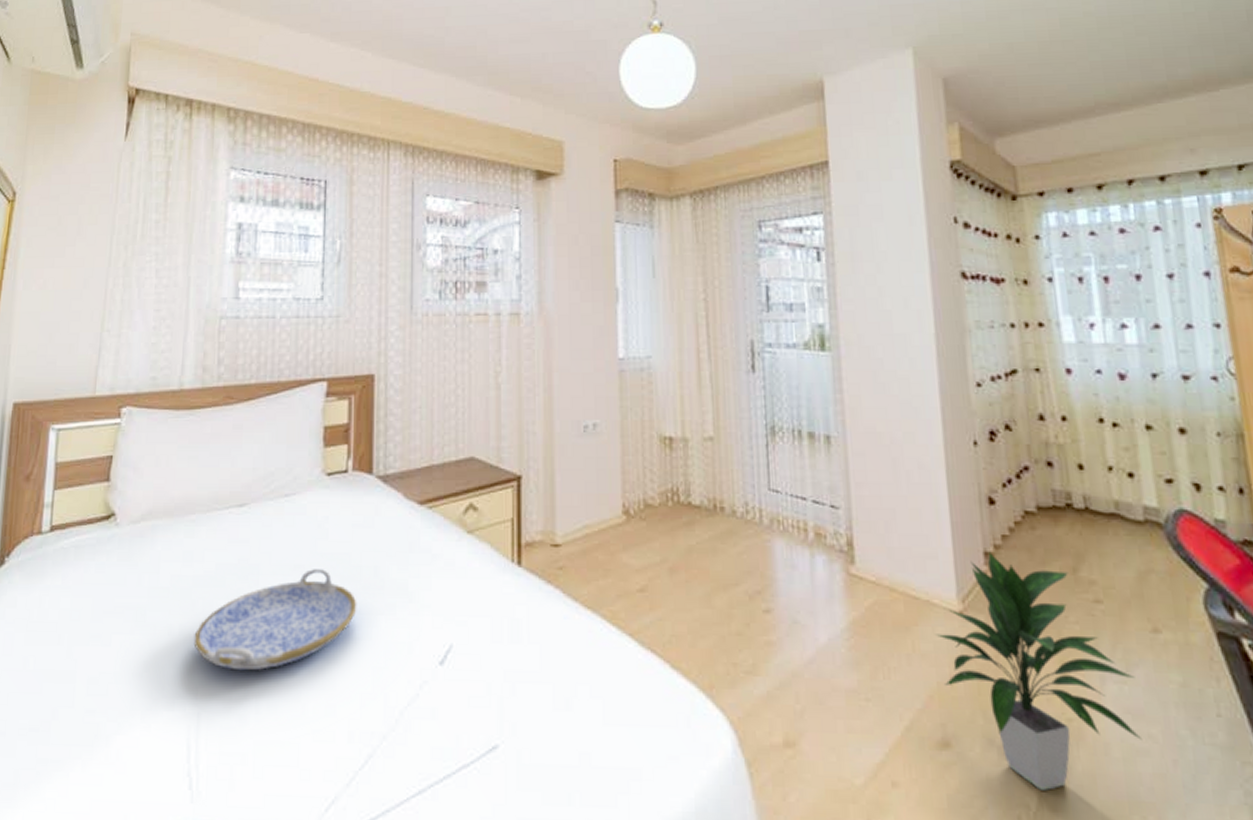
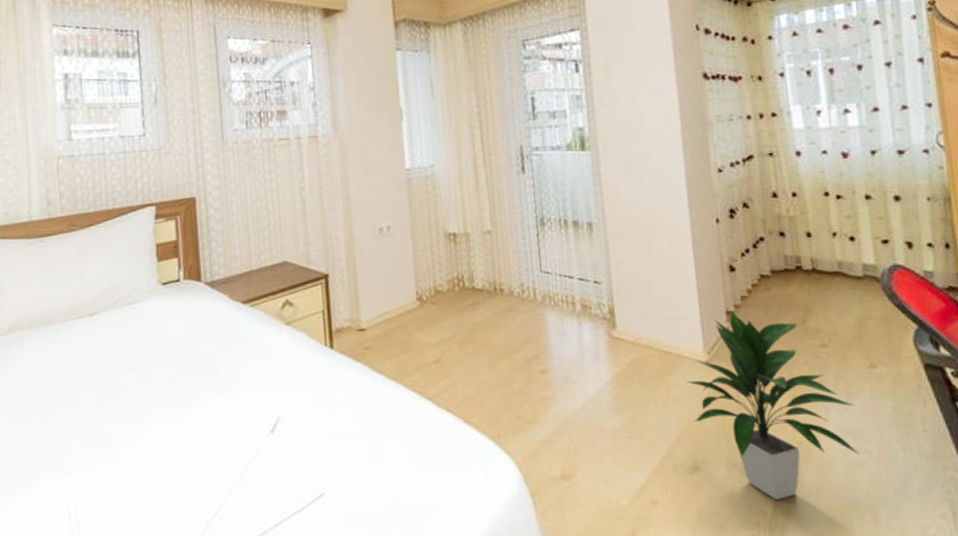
serving tray: present [193,569,357,671] -> none [64,362,198,448]

